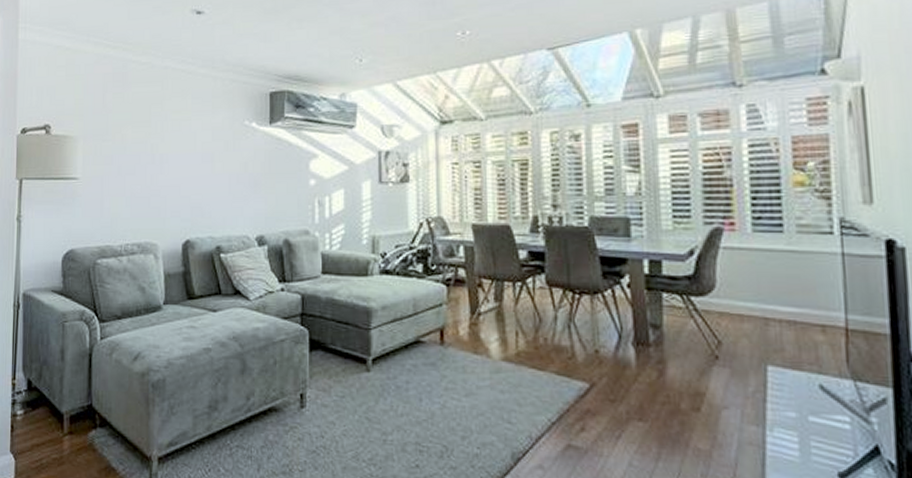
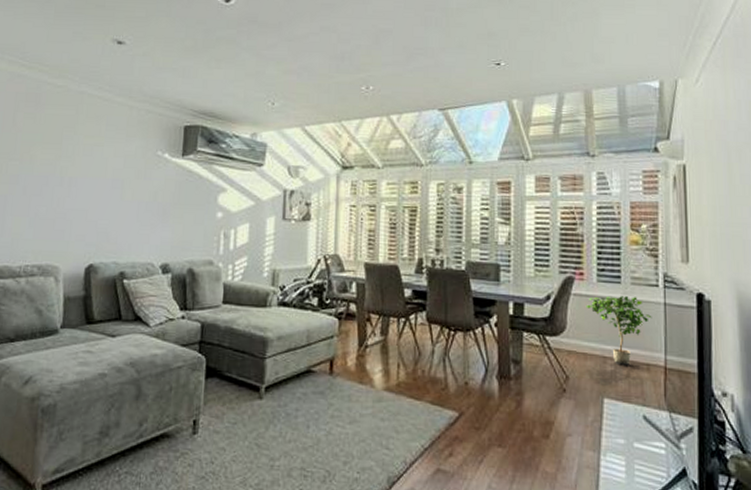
potted plant: none [739,247,827,328] -> present [586,295,652,366]

